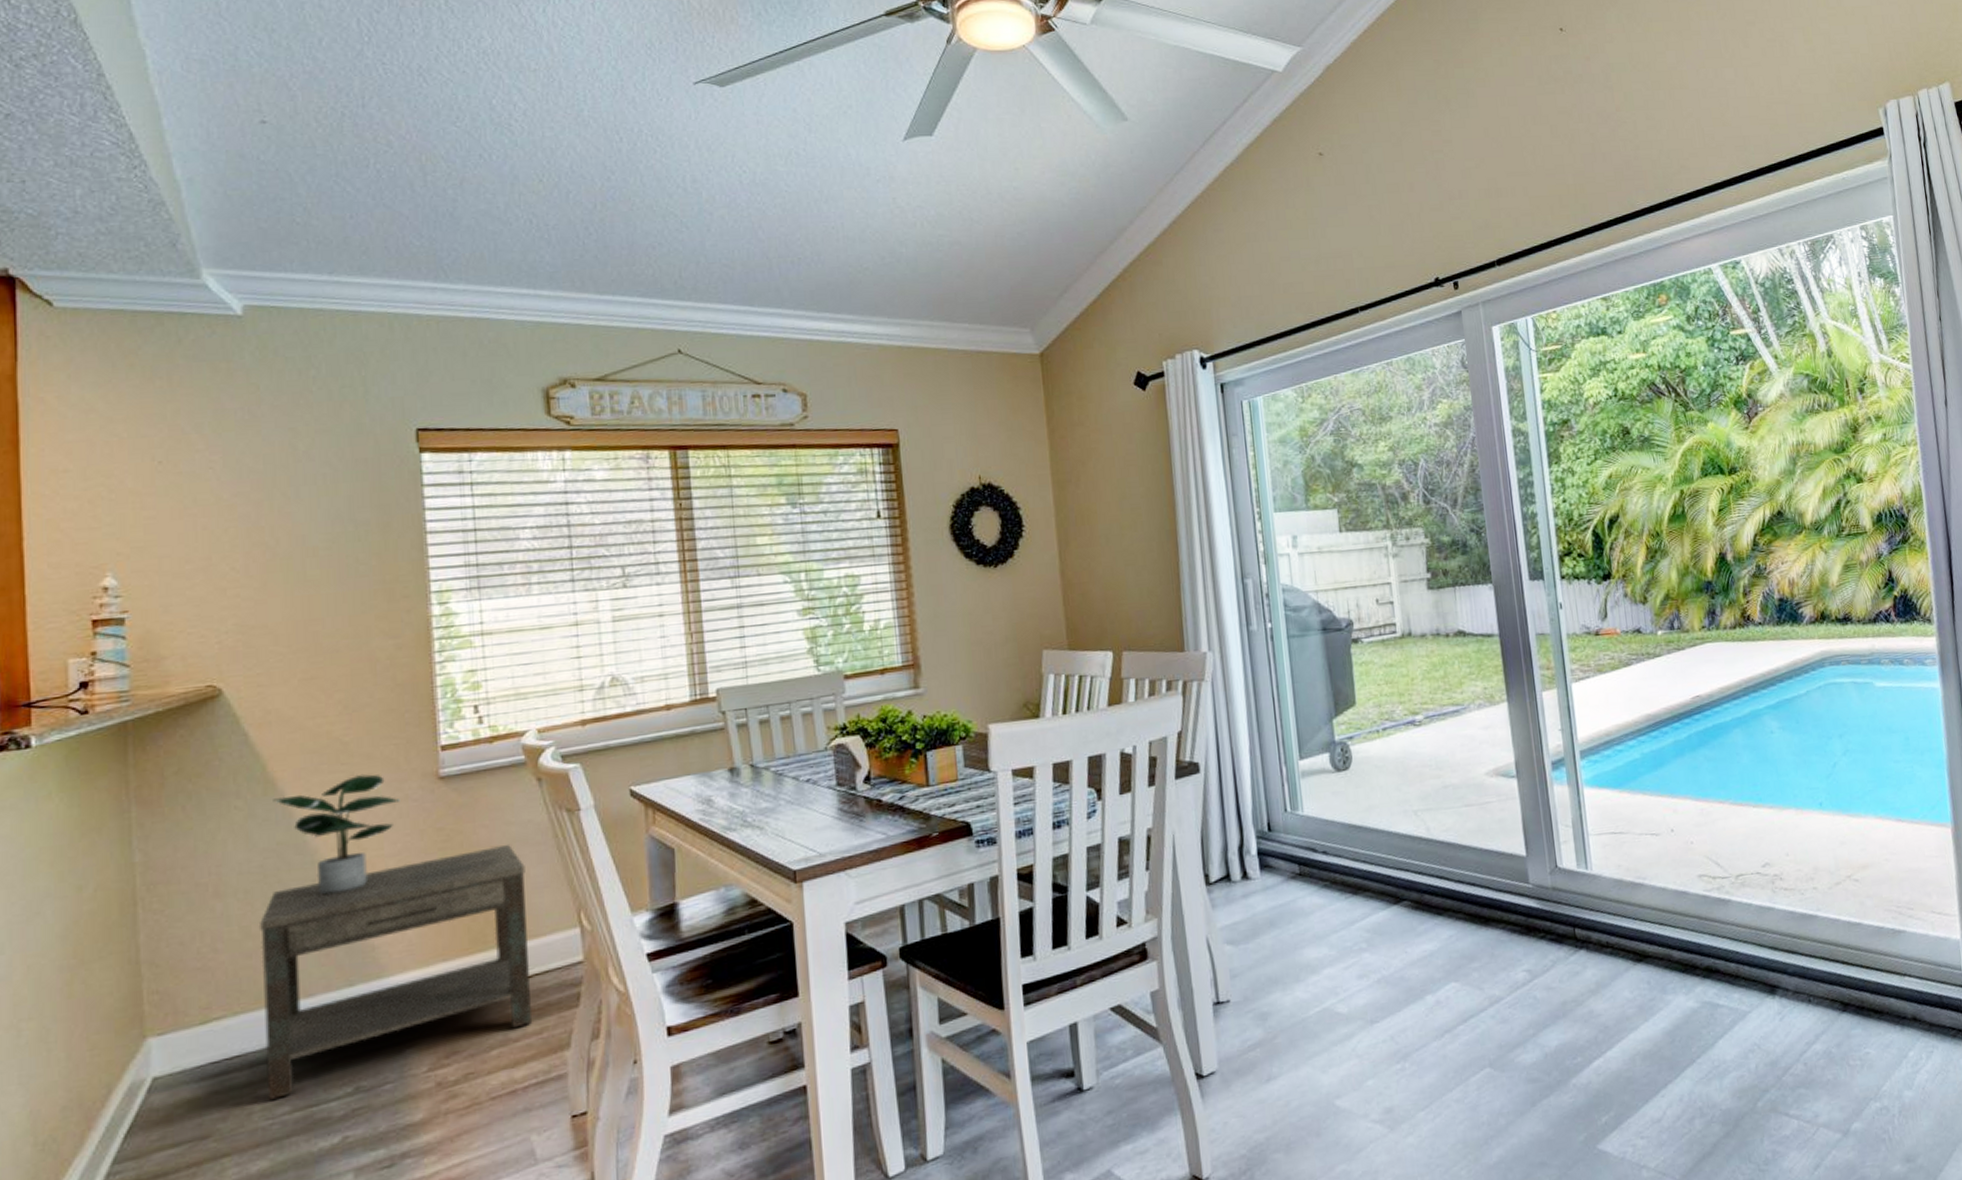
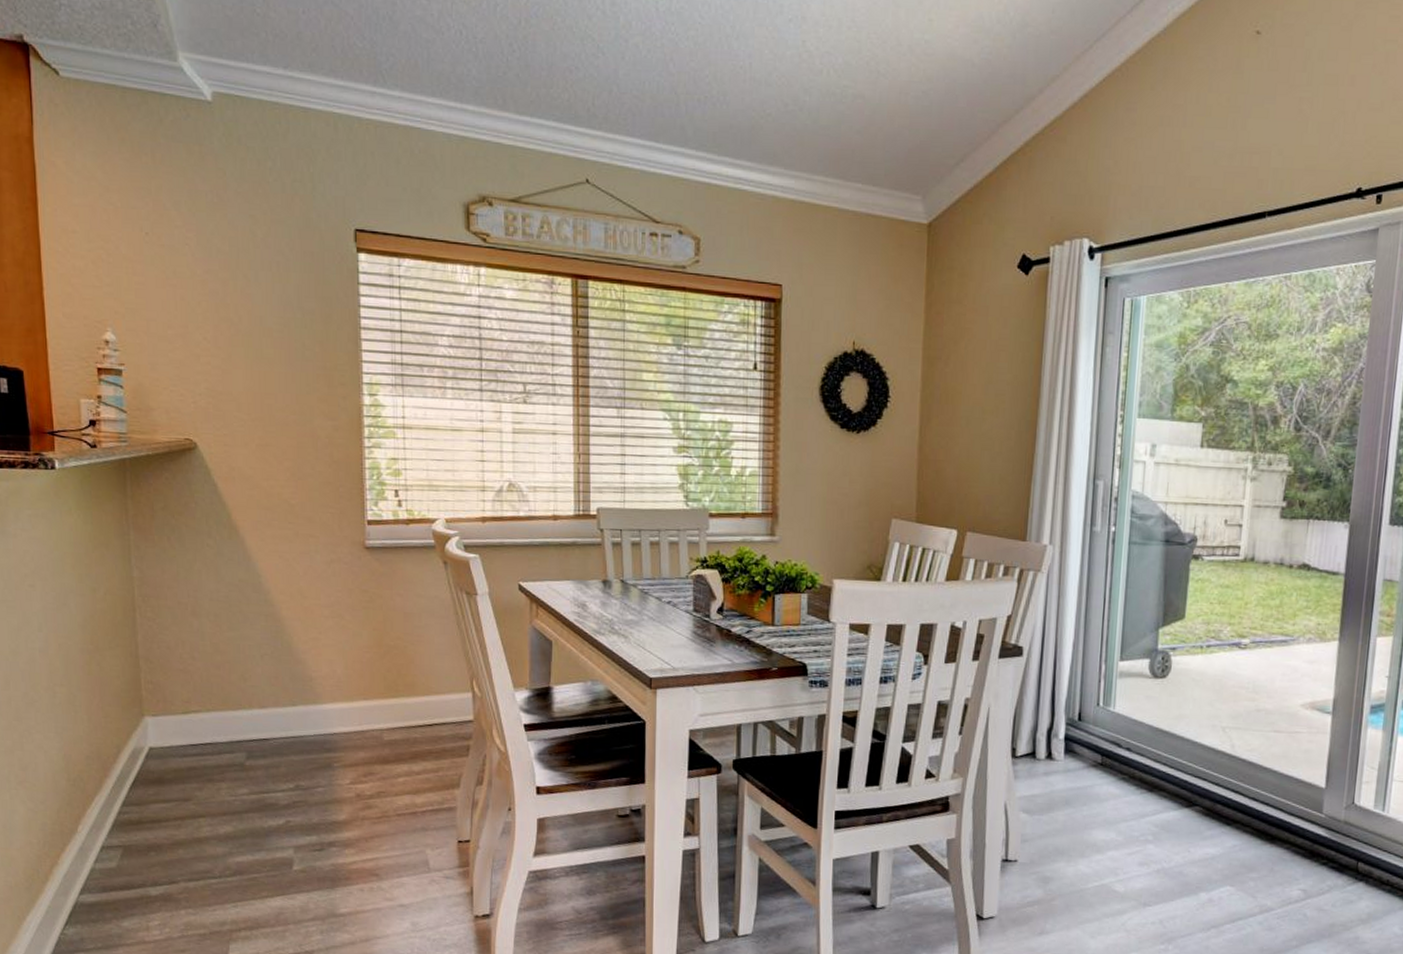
side table: present [258,845,533,1100] -> none [225,613,432,782]
potted plant: present [273,774,401,895] -> none [236,534,334,630]

